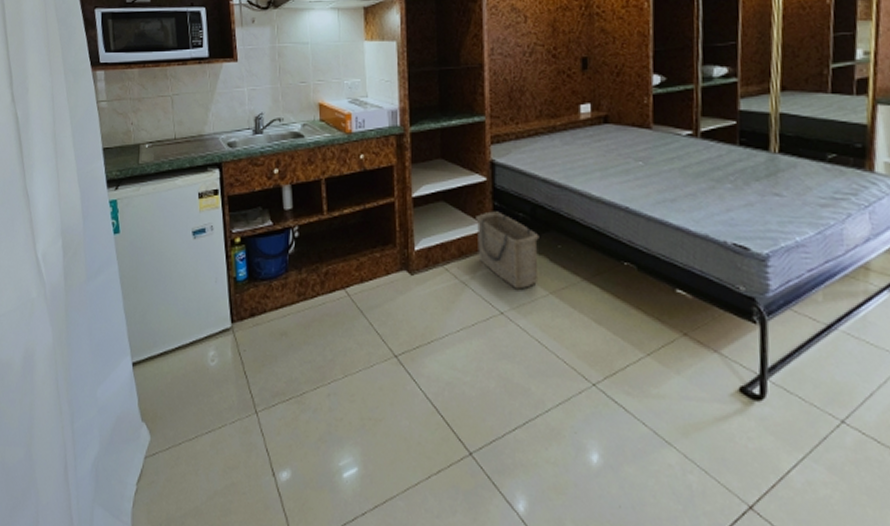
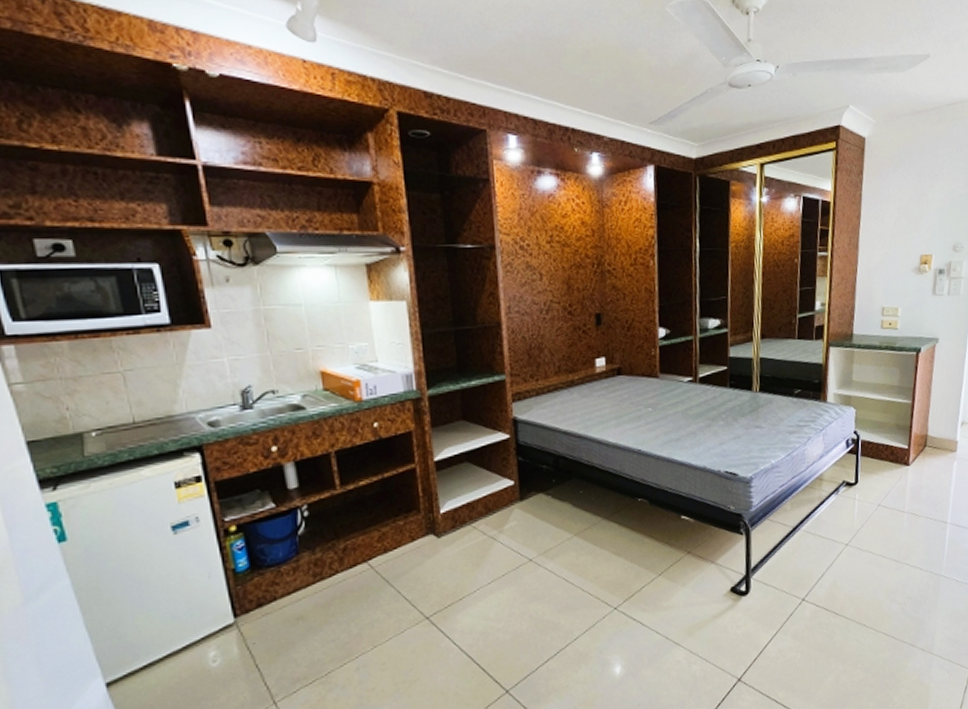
basket: present [476,211,539,290] -> none [501,466,563,536]

